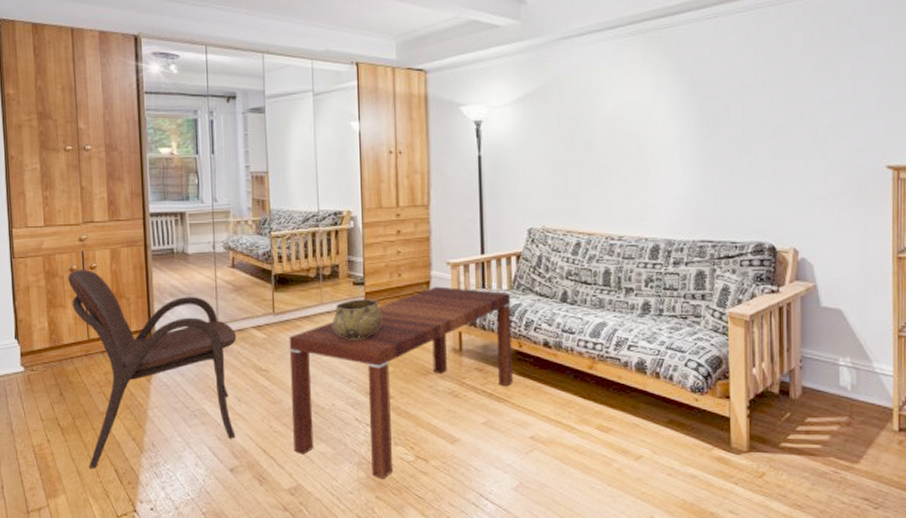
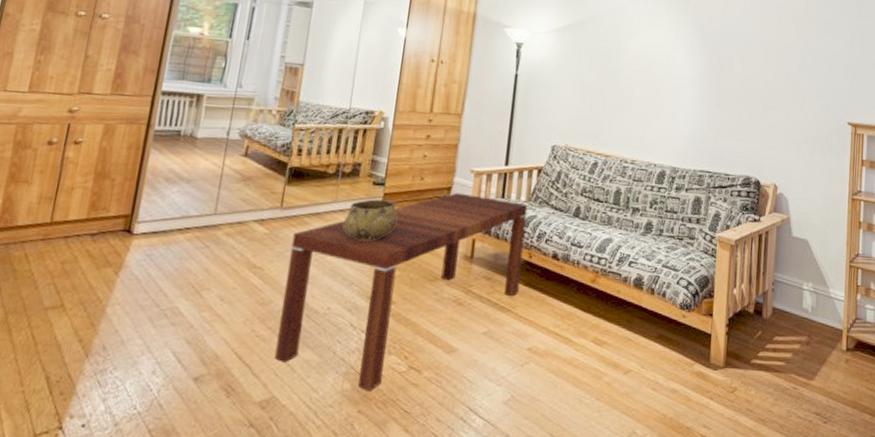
armchair: present [68,270,237,468] -> none [12,143,235,375]

